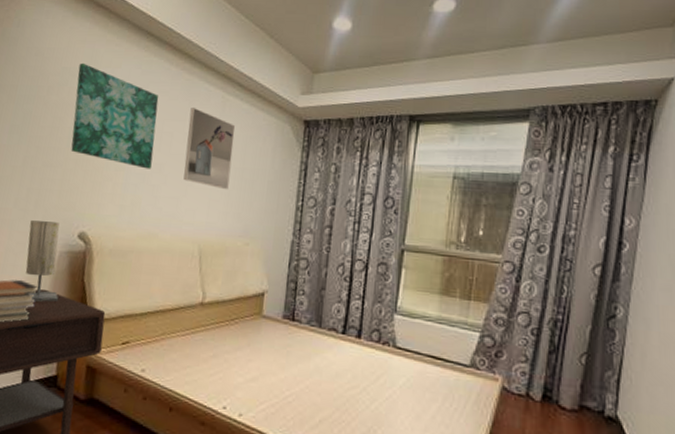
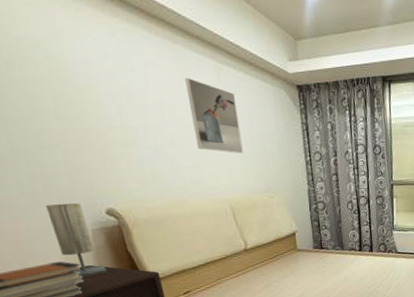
wall art: present [71,63,159,169] -> none [36,31,162,142]

